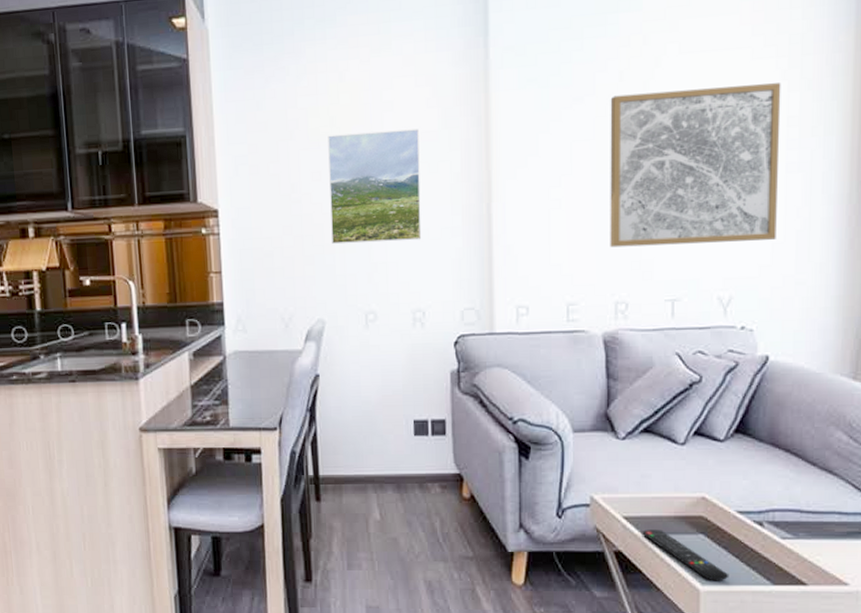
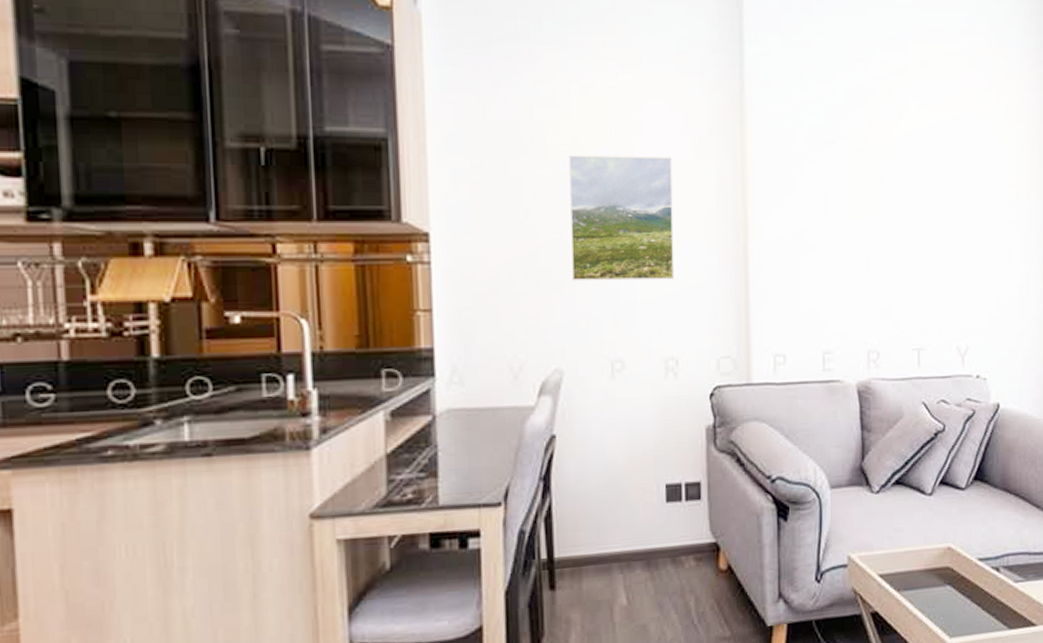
wall art: present [610,83,781,248] -> none [860,142,1003,295]
remote control: present [642,530,730,581] -> none [896,584,973,633]

